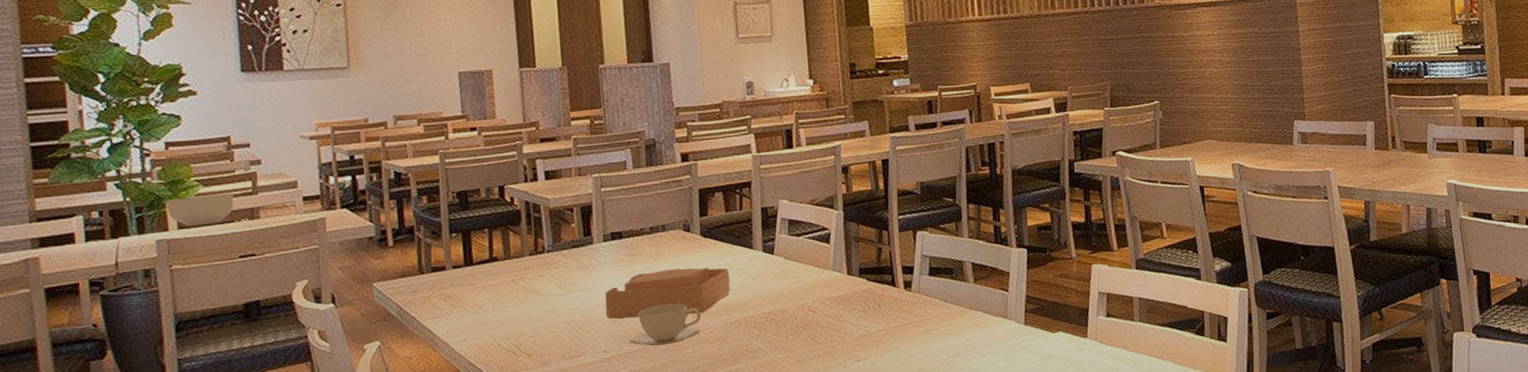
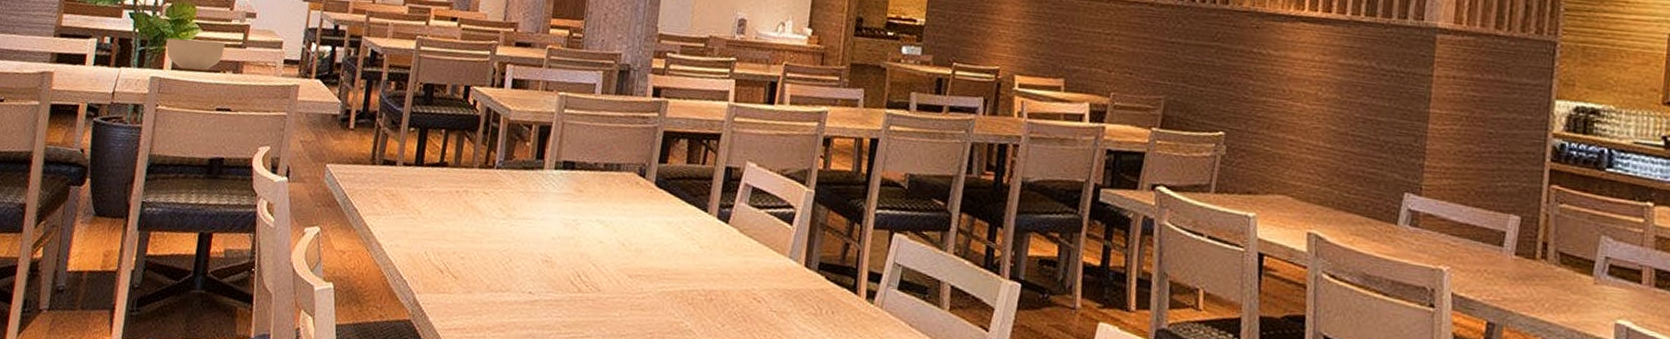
napkin holder: present [605,267,731,320] -> none [539,213,677,274]
teacup: present [628,304,701,346] -> none [556,253,637,302]

